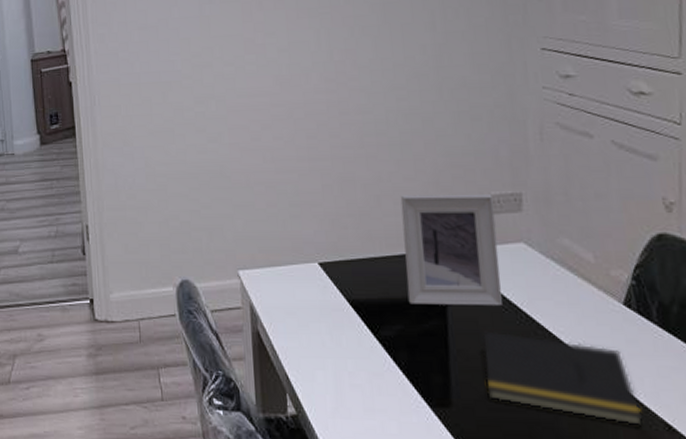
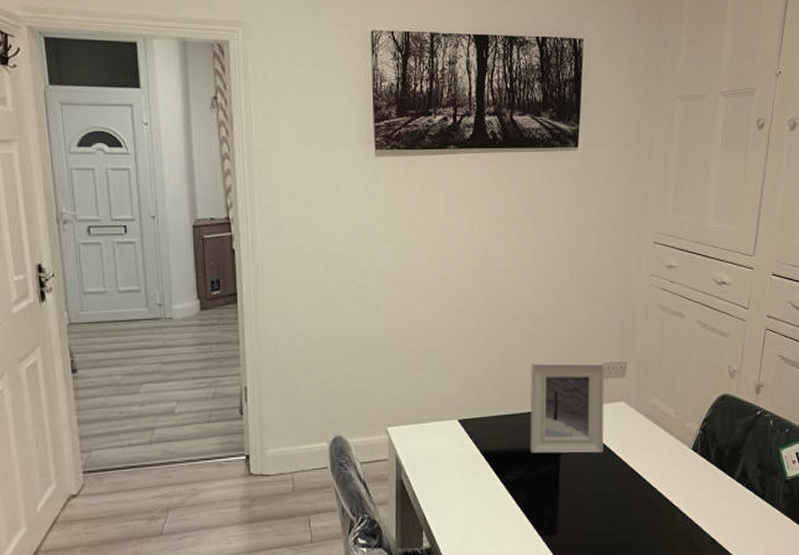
notepad: present [481,331,643,427] -> none [584,473,696,542]

